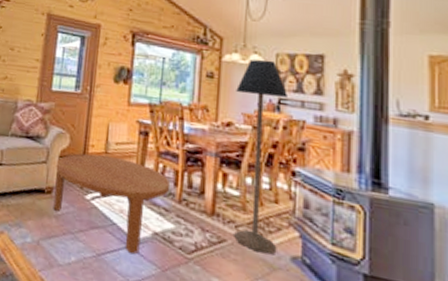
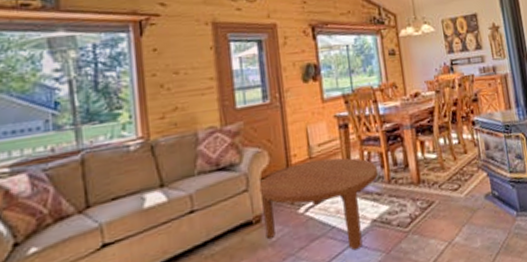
floor lamp: present [233,59,289,254] -> none [416,27,473,202]

